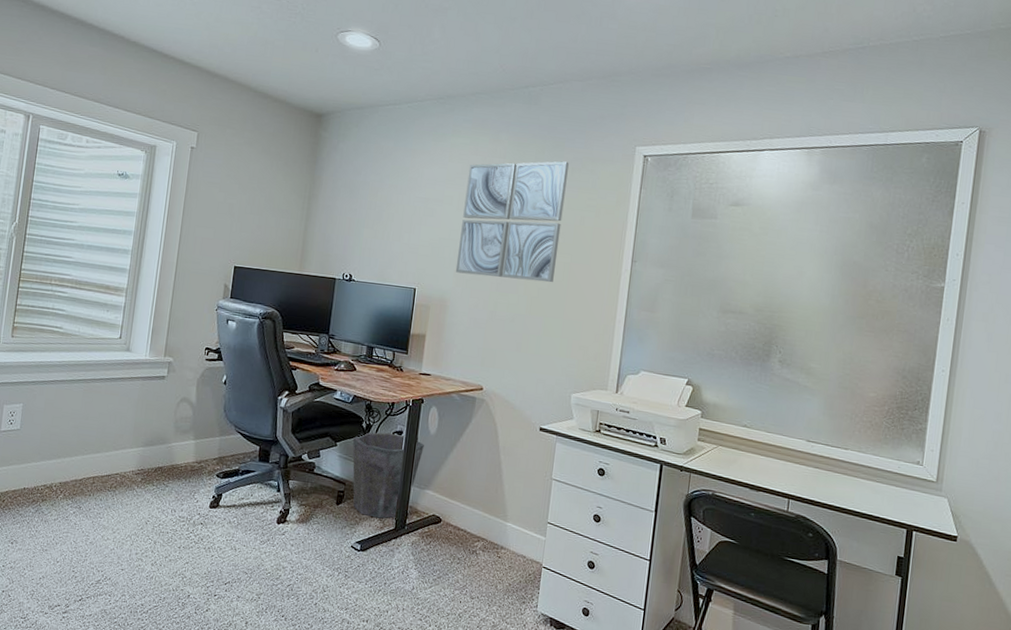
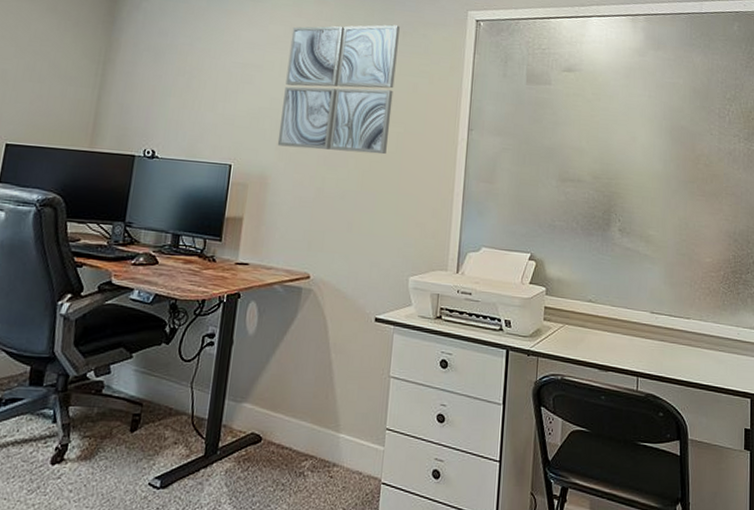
waste bin: present [352,432,424,519] -> none [152,336,241,444]

